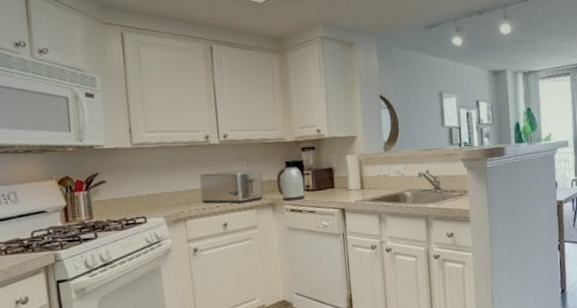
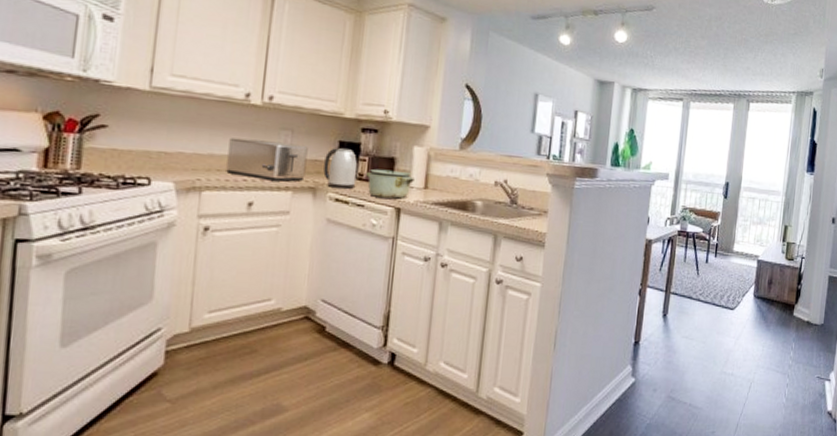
cooking pot: none [312,177,352,203] -> present [366,169,414,199]

